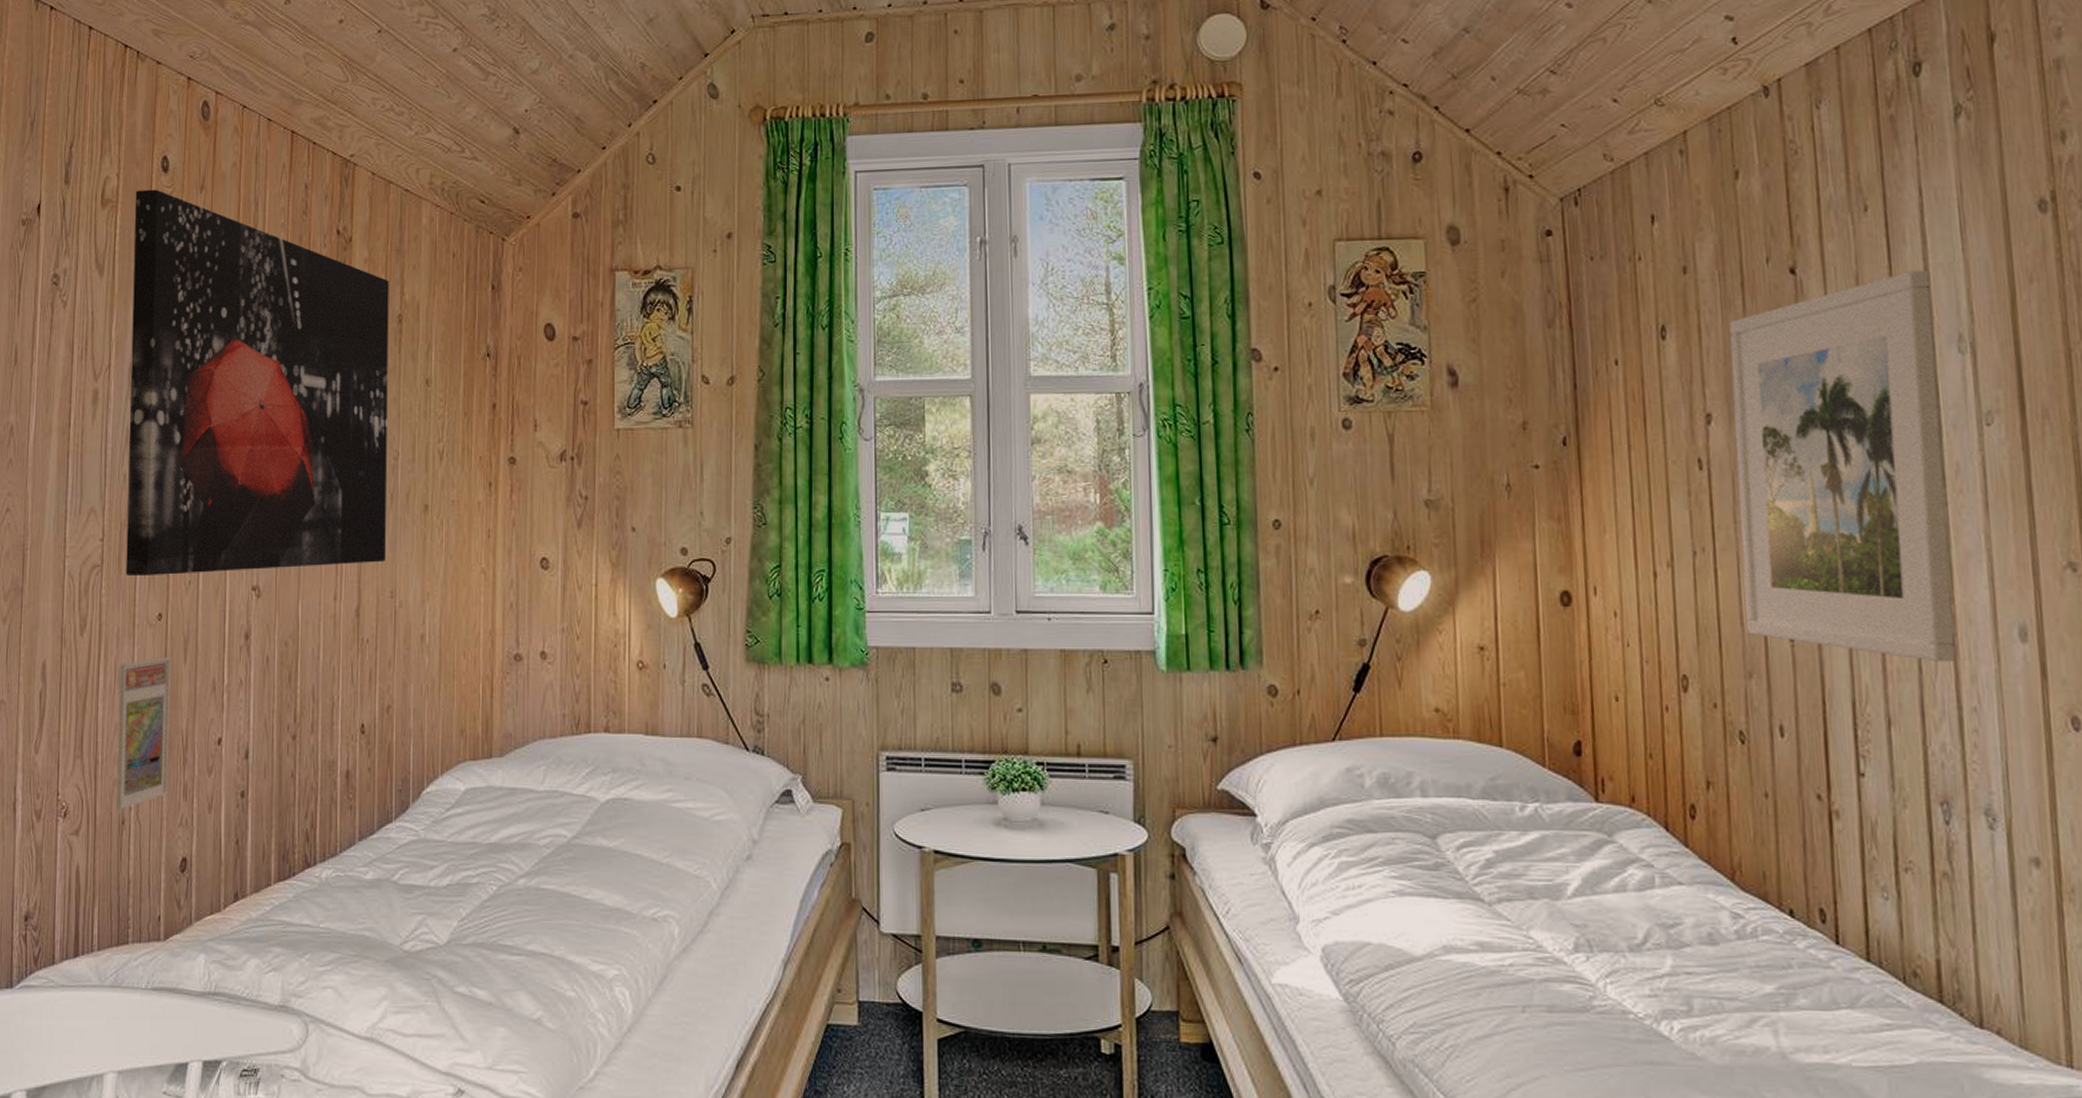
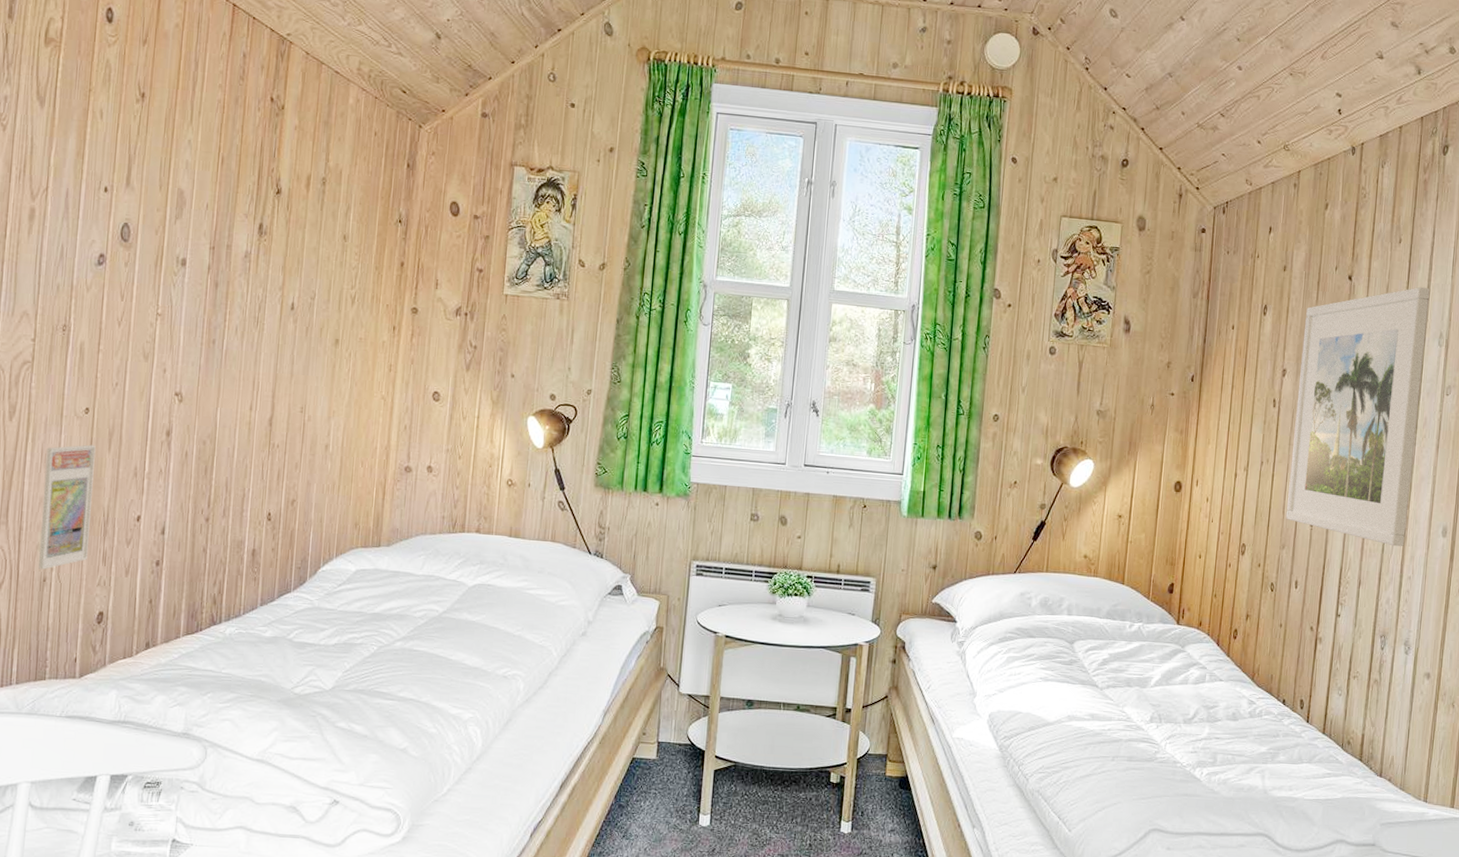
wall art: present [125,189,389,577] -> none [55,34,316,383]

